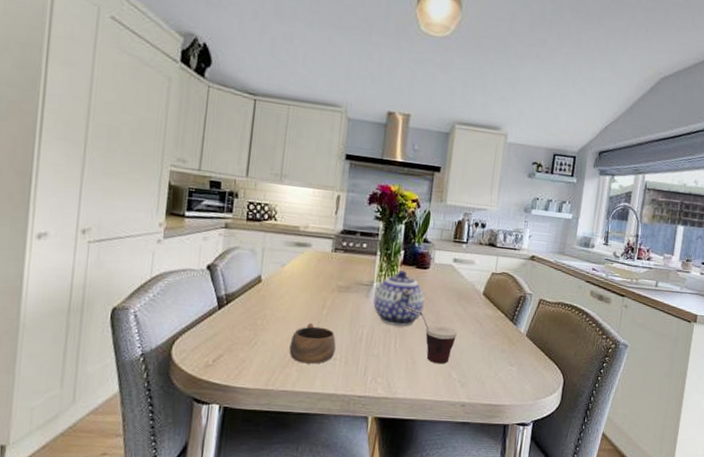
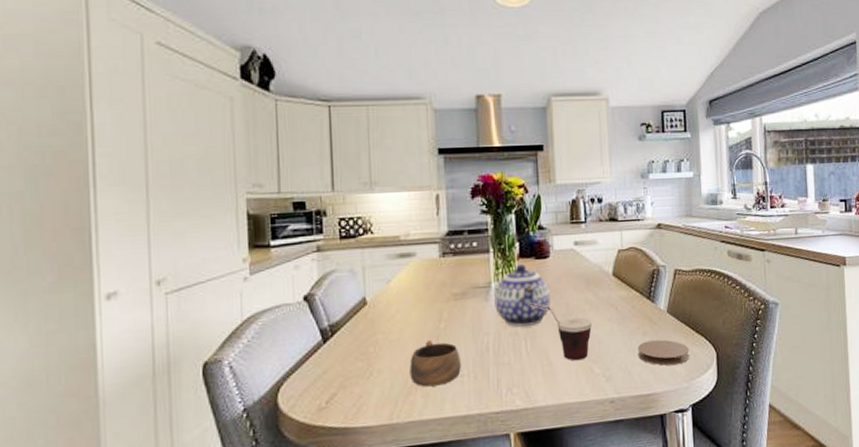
coaster: none [493,358,540,383] -> present [637,339,690,366]

